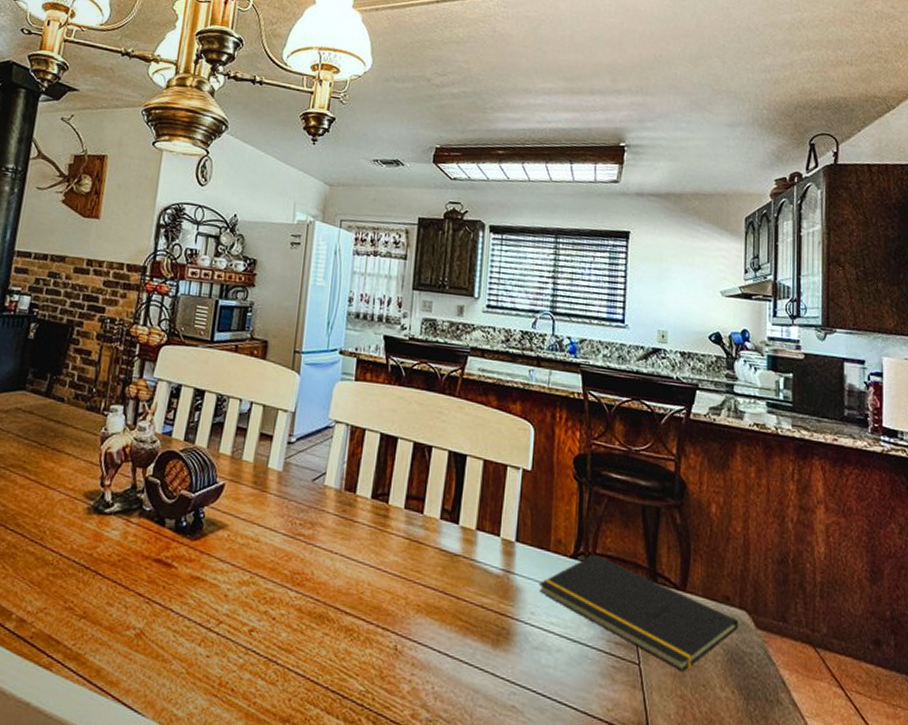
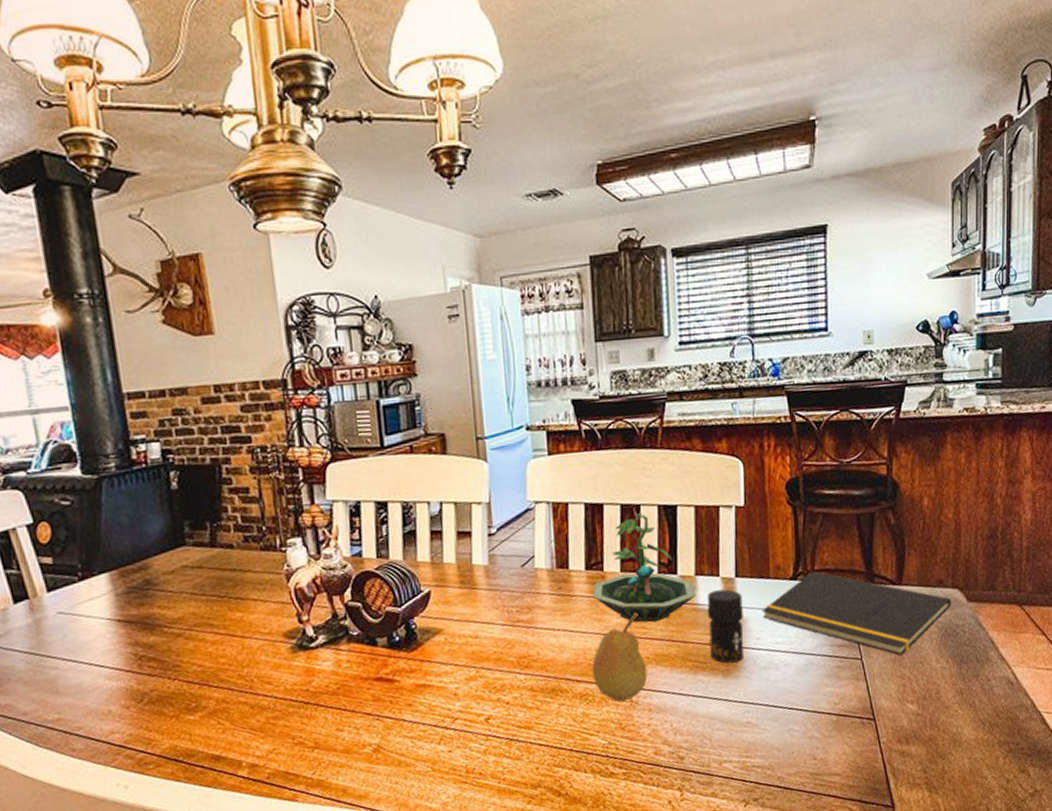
fruit: none [361,554,417,648] -> present [592,613,648,702]
terrarium: none [374,454,475,570] -> present [593,513,696,623]
jar: none [482,550,521,634] -> present [707,589,743,663]

